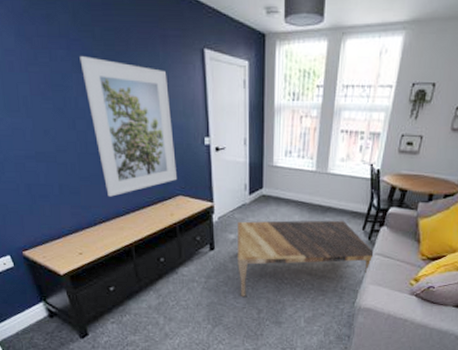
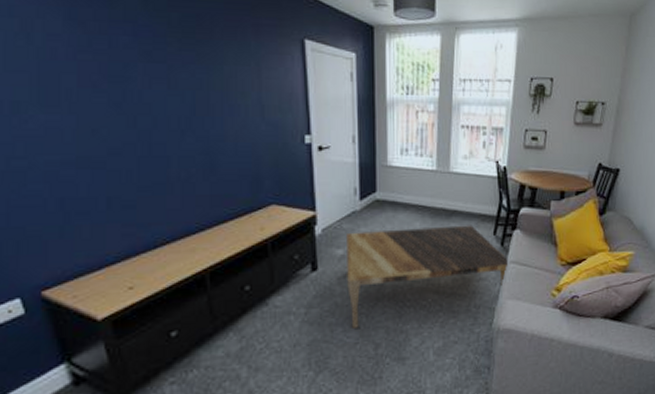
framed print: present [79,56,178,197] -> none [149,44,270,210]

